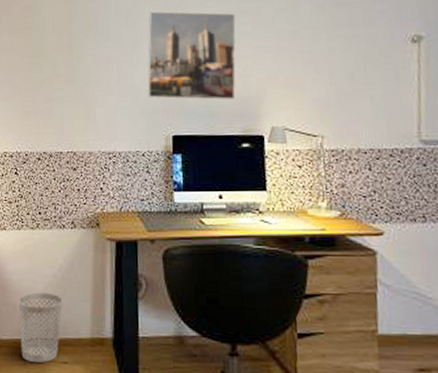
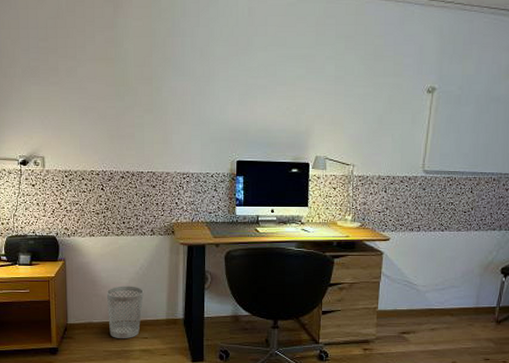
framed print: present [147,11,236,100] -> none [217,51,294,133]

